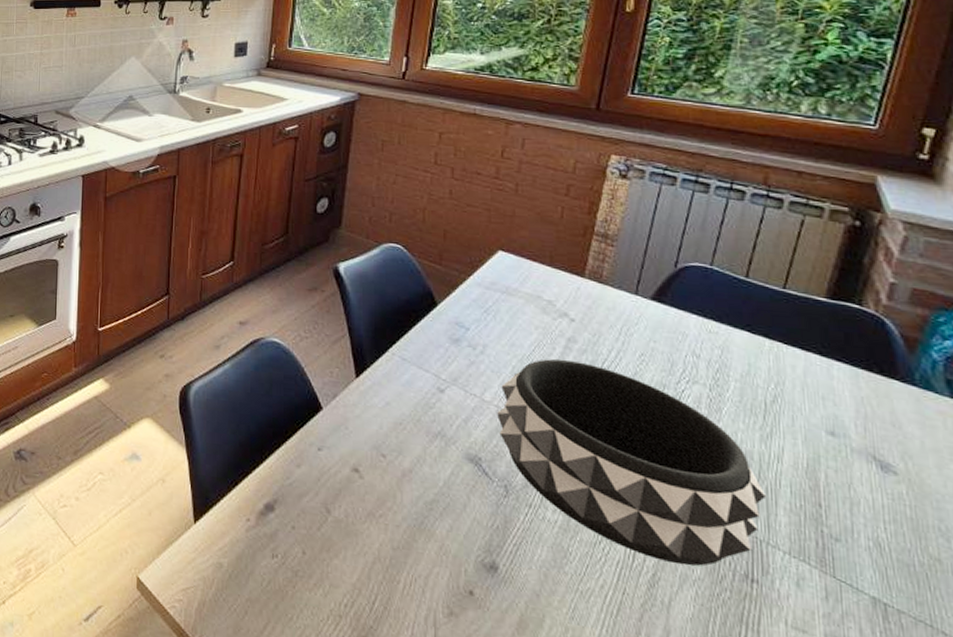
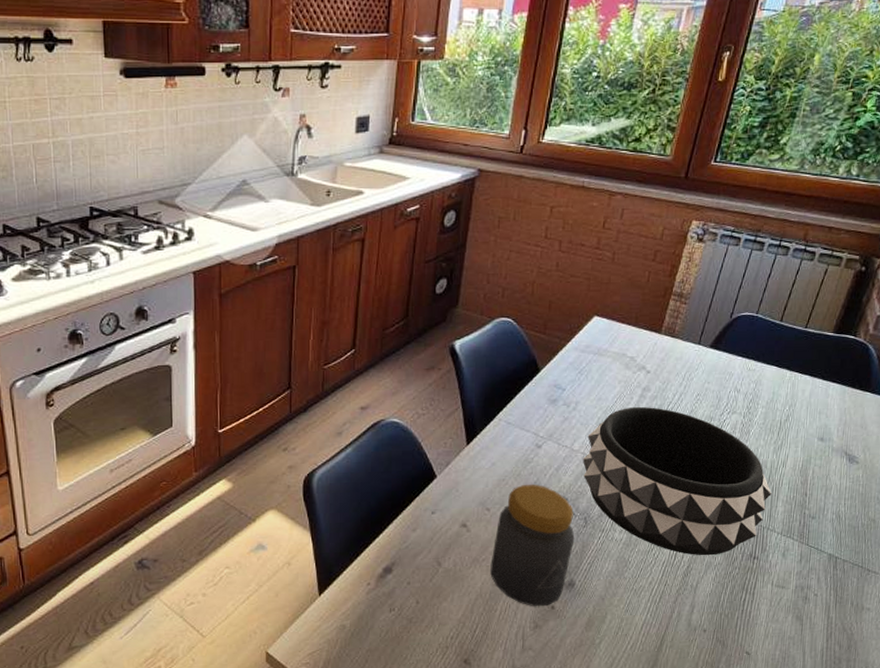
jar: none [389,433,494,589] -> present [490,485,575,606]

